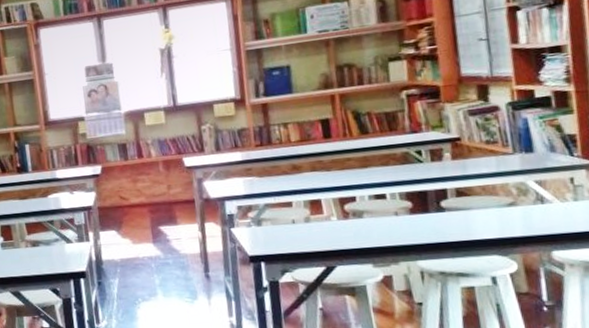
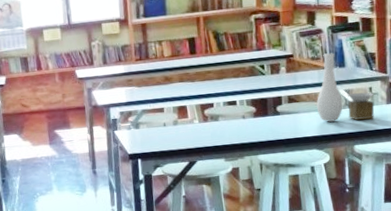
vase: none [495,135,580,221] -> present [316,53,374,122]

